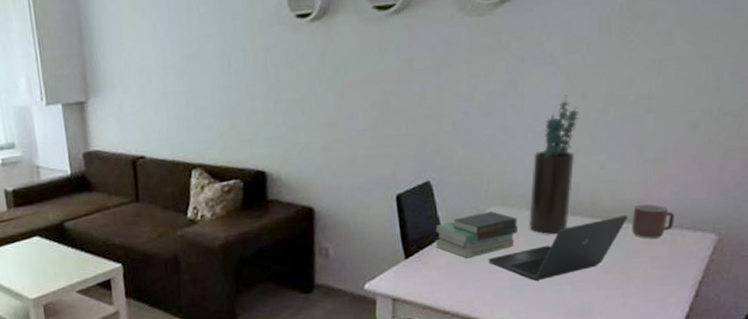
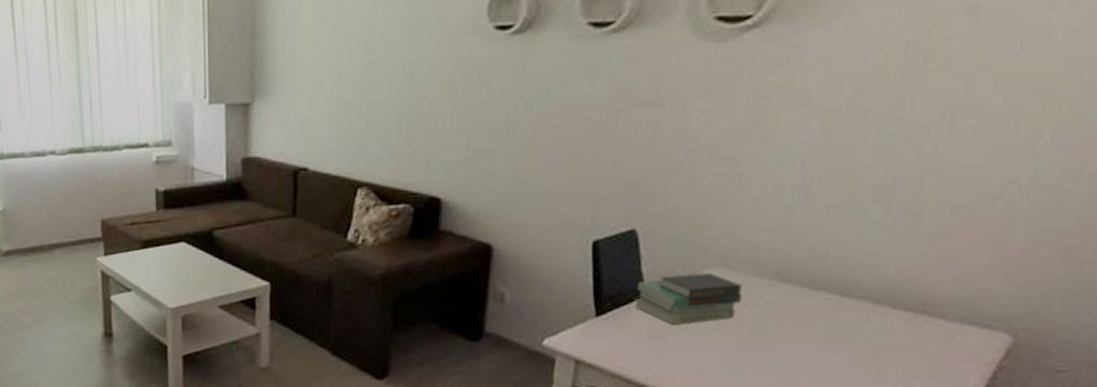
laptop: present [488,215,628,281] -> none [699,297,890,363]
vase: present [529,95,578,235] -> none [756,144,836,310]
mug: present [631,204,674,239] -> none [893,286,955,331]

